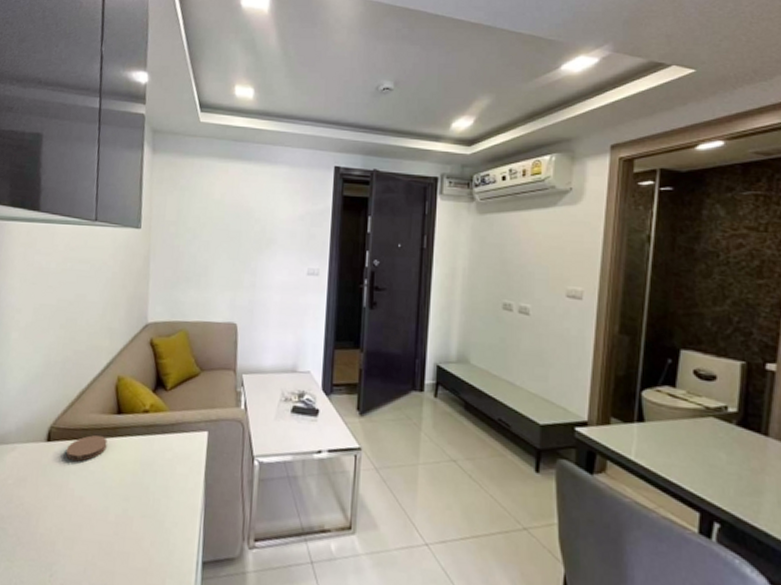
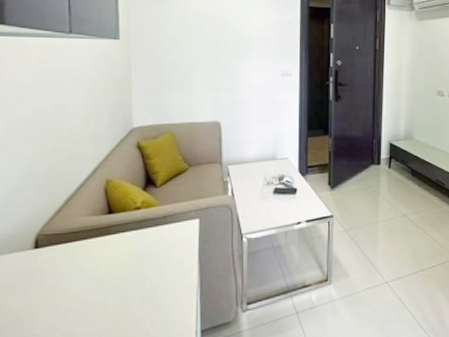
coaster: present [66,435,108,462] -> none [56,236,100,263]

